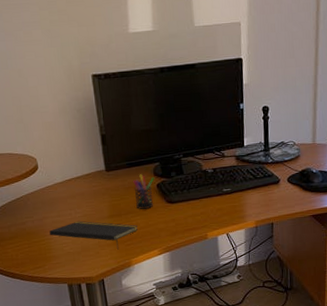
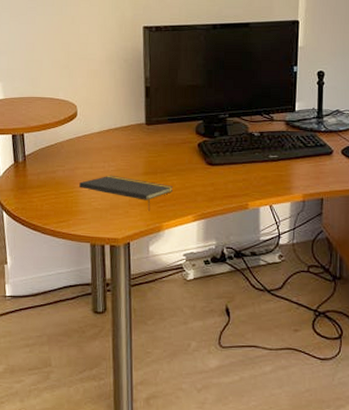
pen holder: present [133,174,155,209] -> none [173,131,197,169]

